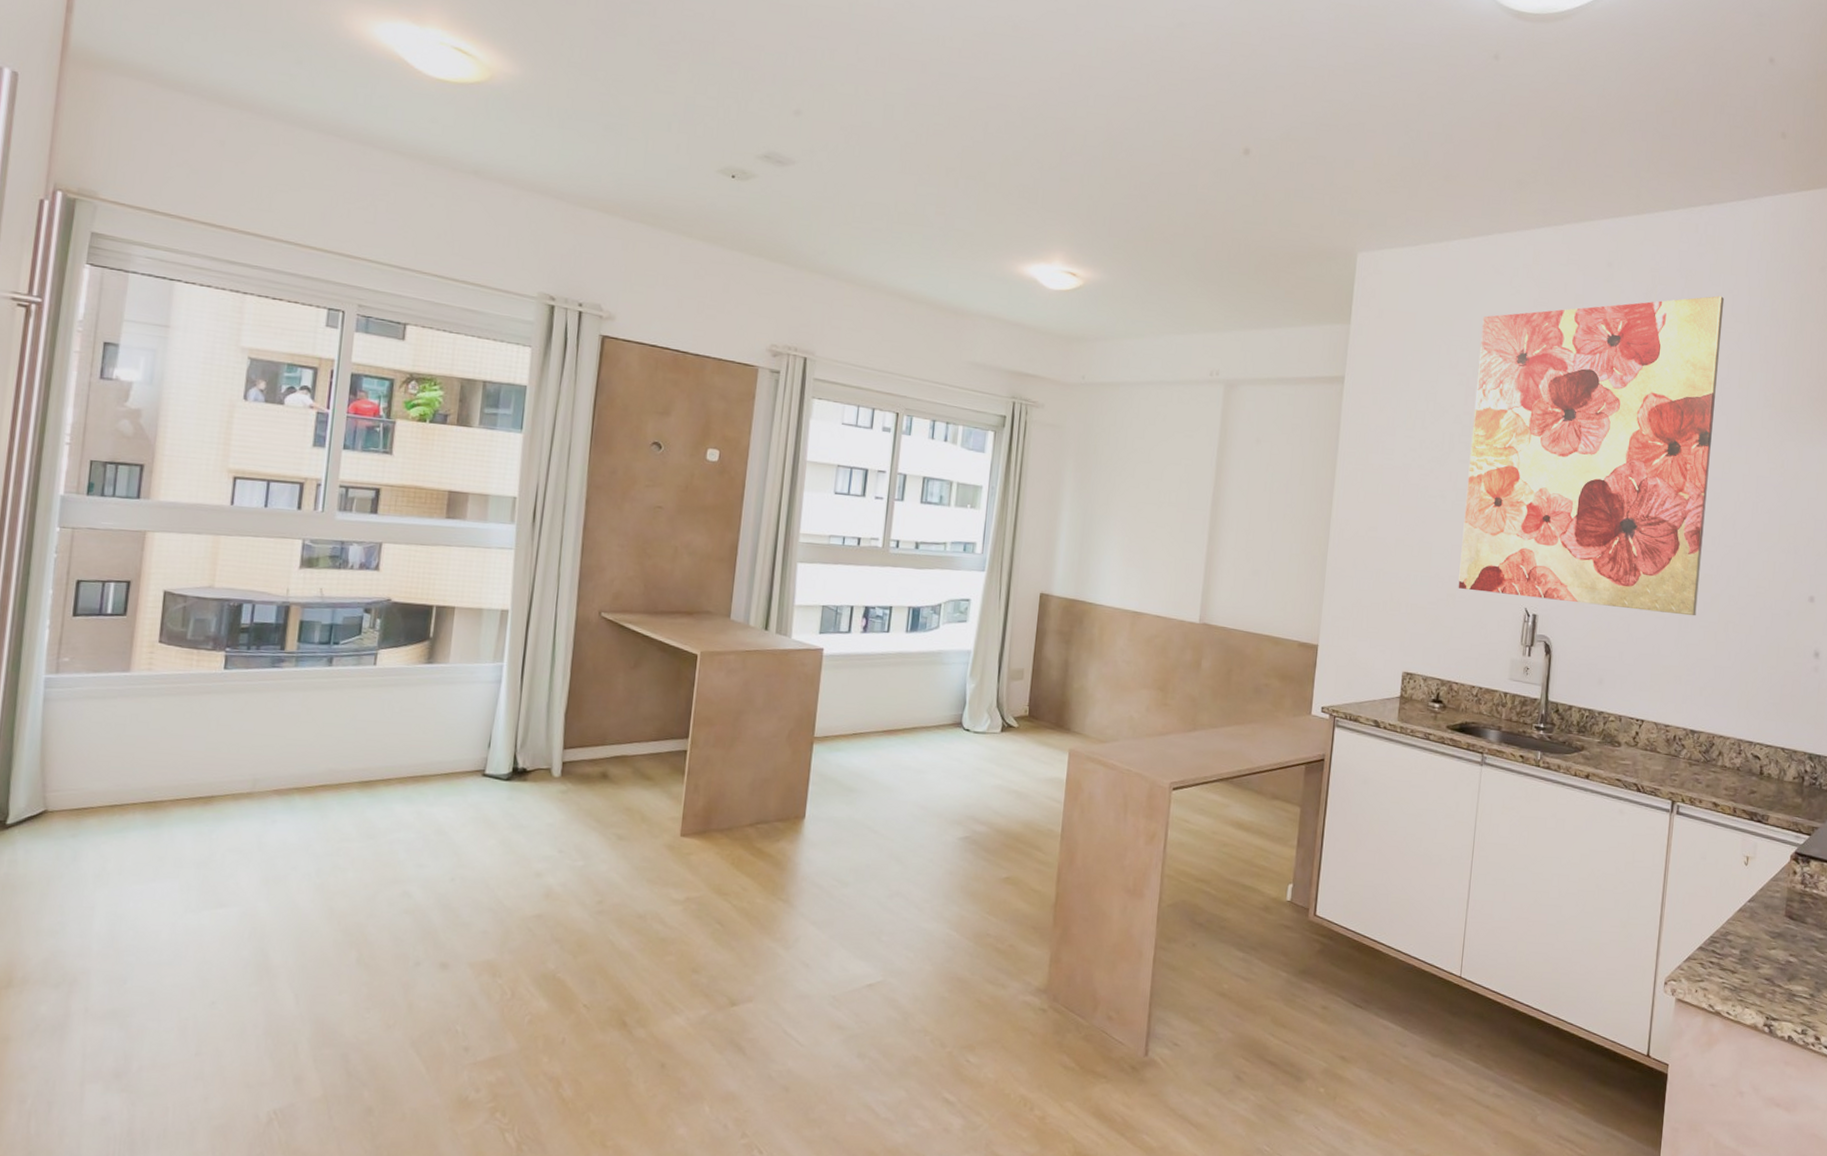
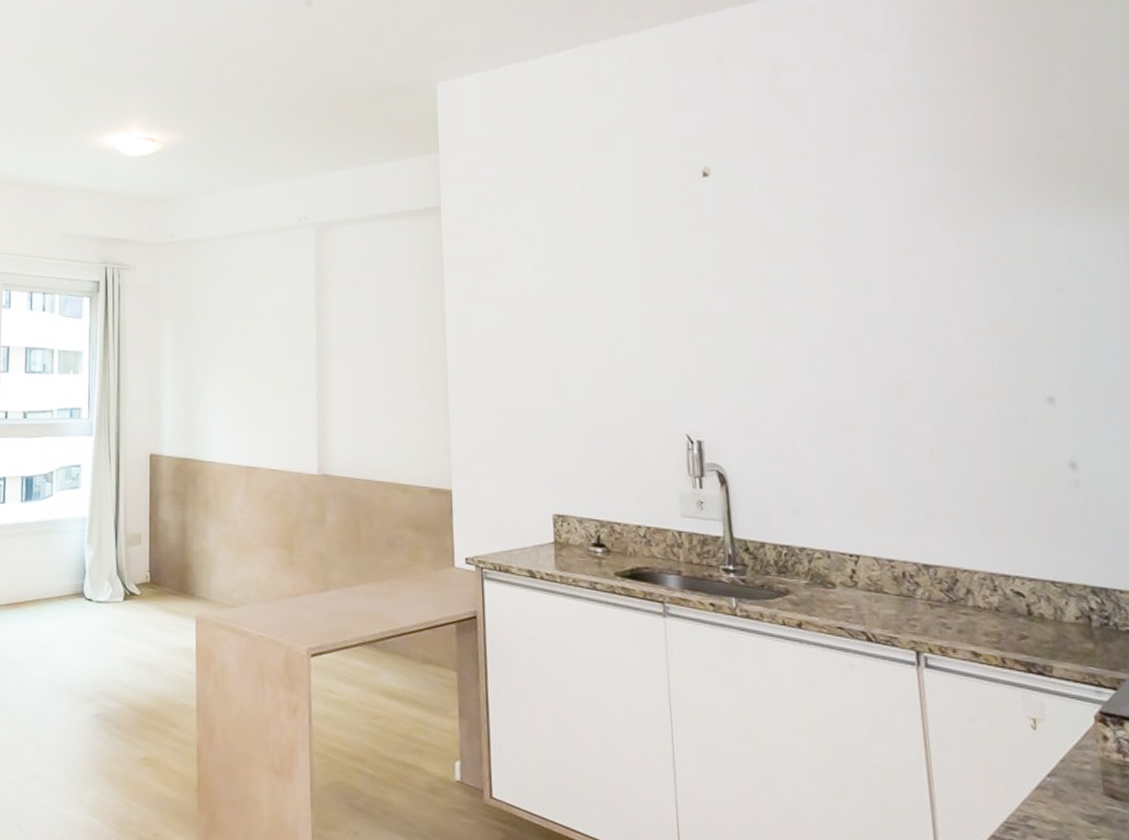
wall art: present [1458,295,1725,616] -> none [584,75,902,430]

